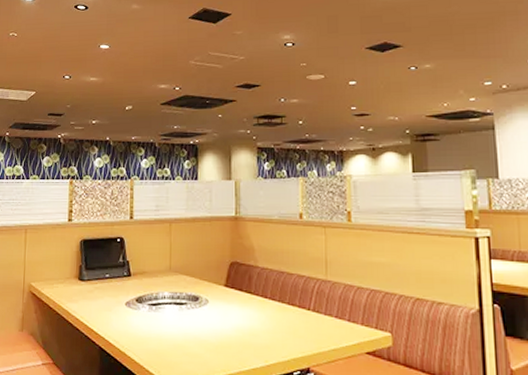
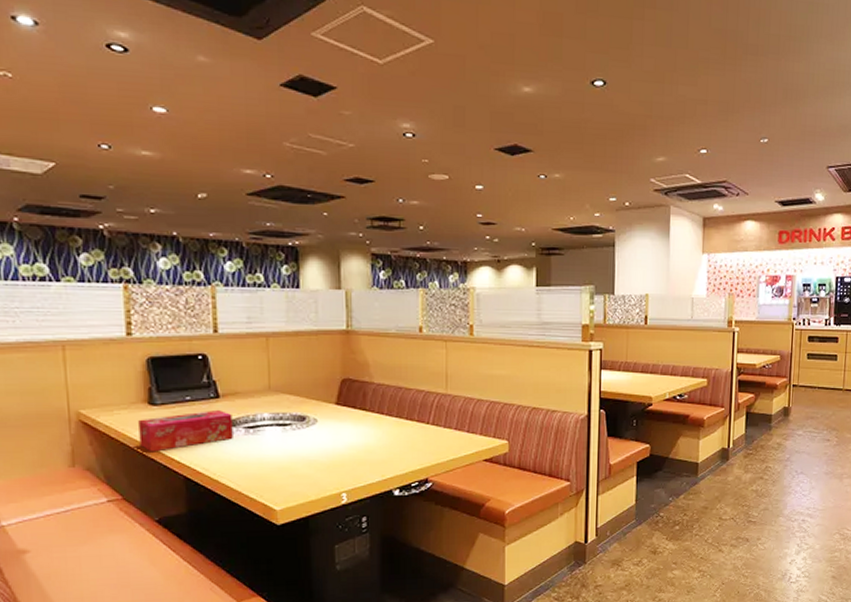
tissue box: none [69,286,140,323] -> present [138,409,233,452]

